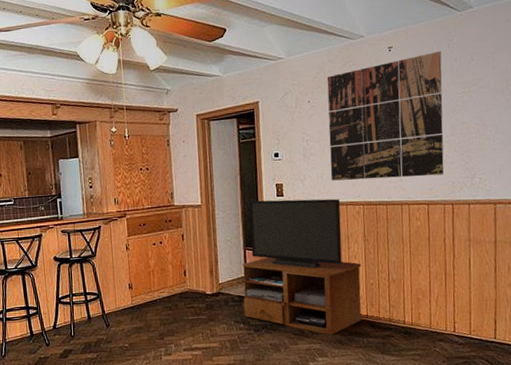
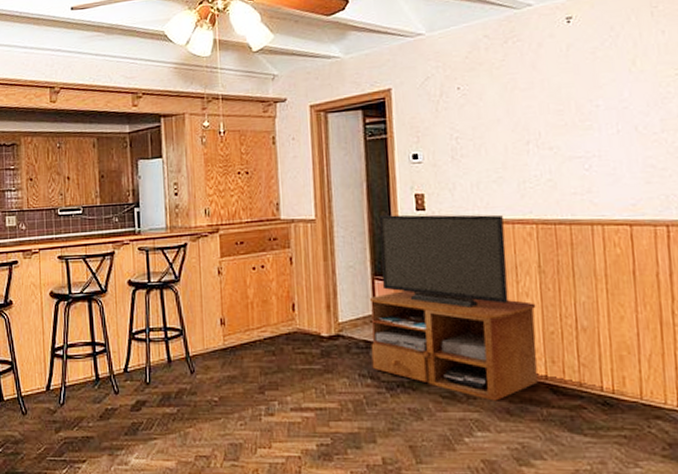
wall art: present [327,51,444,181] -> none [482,21,653,191]

